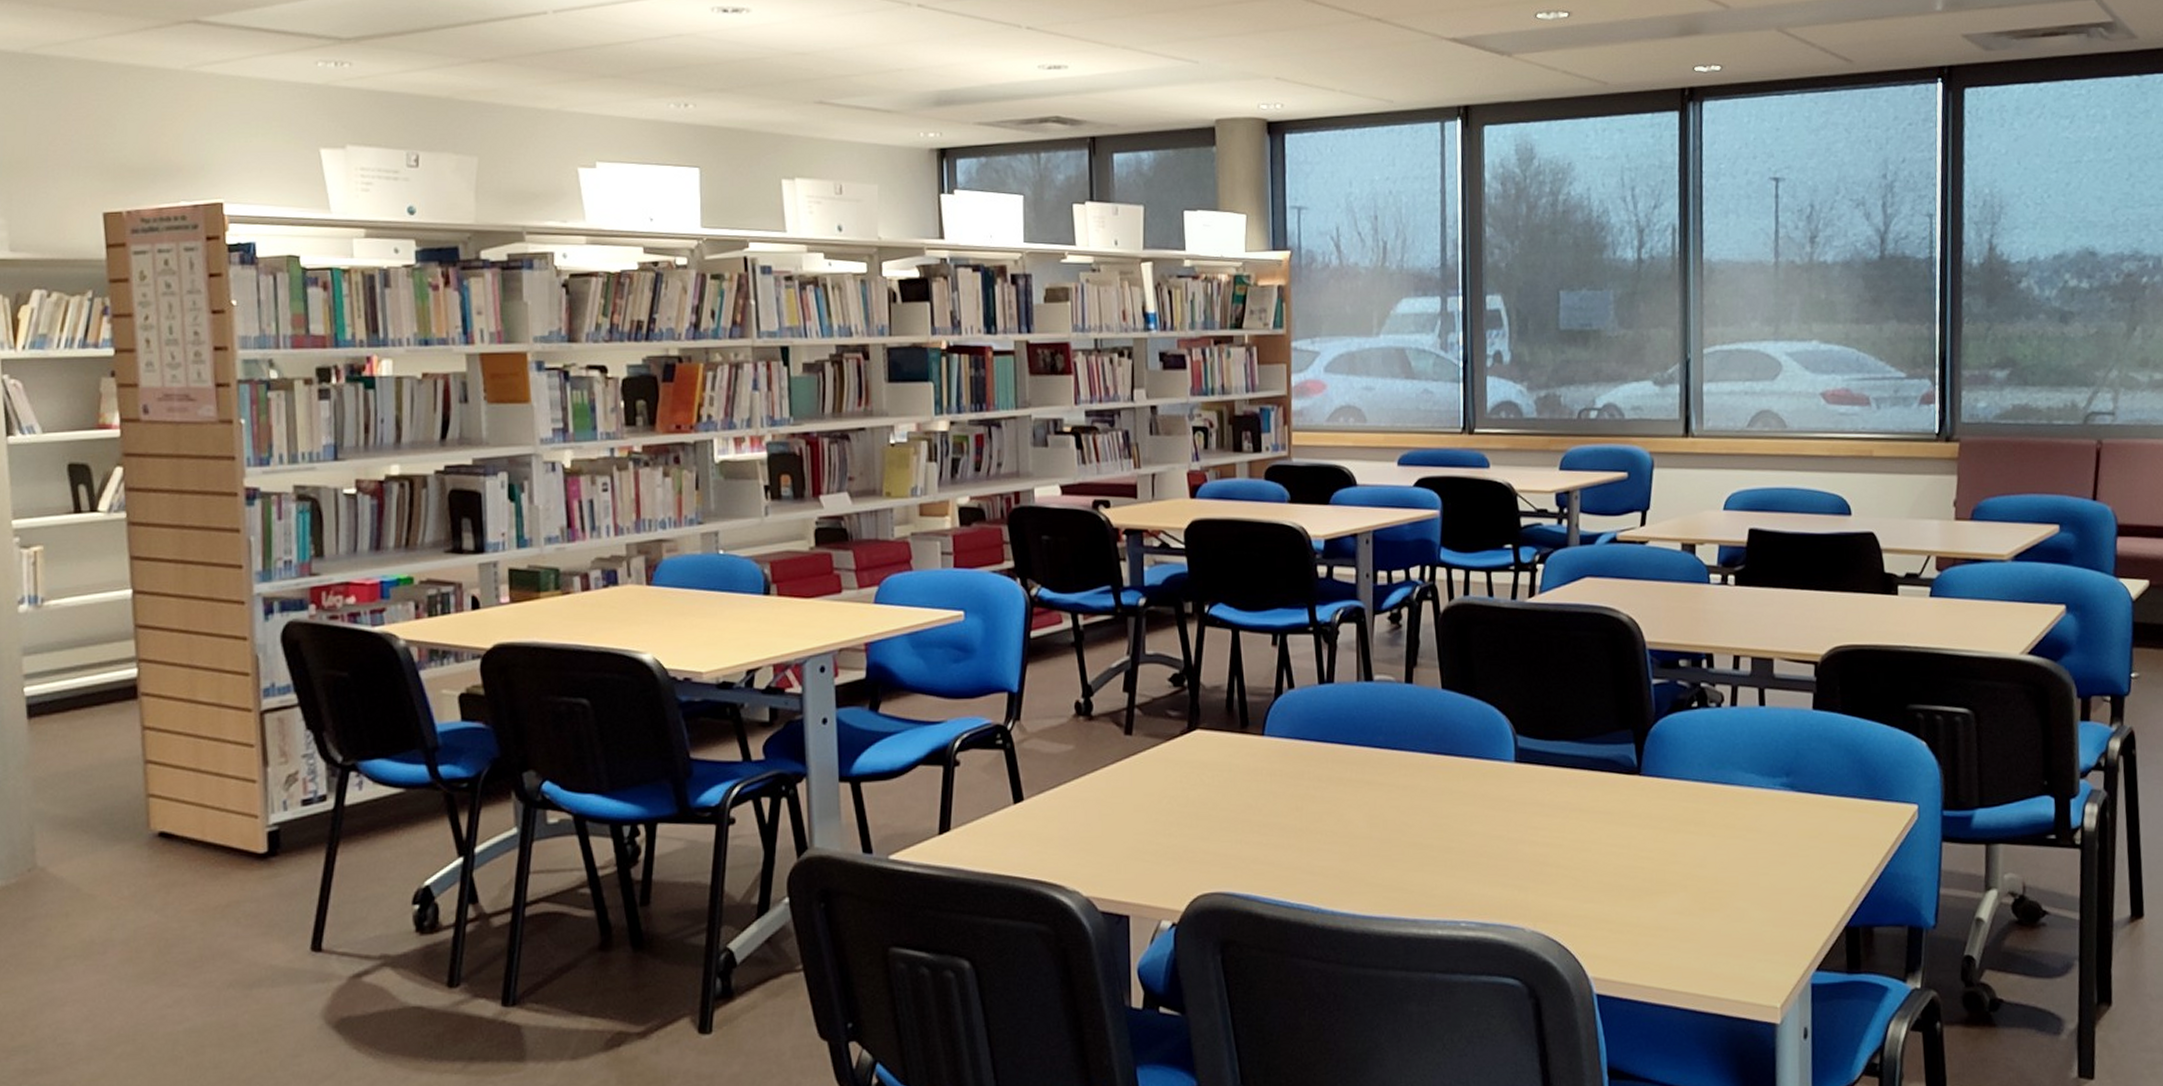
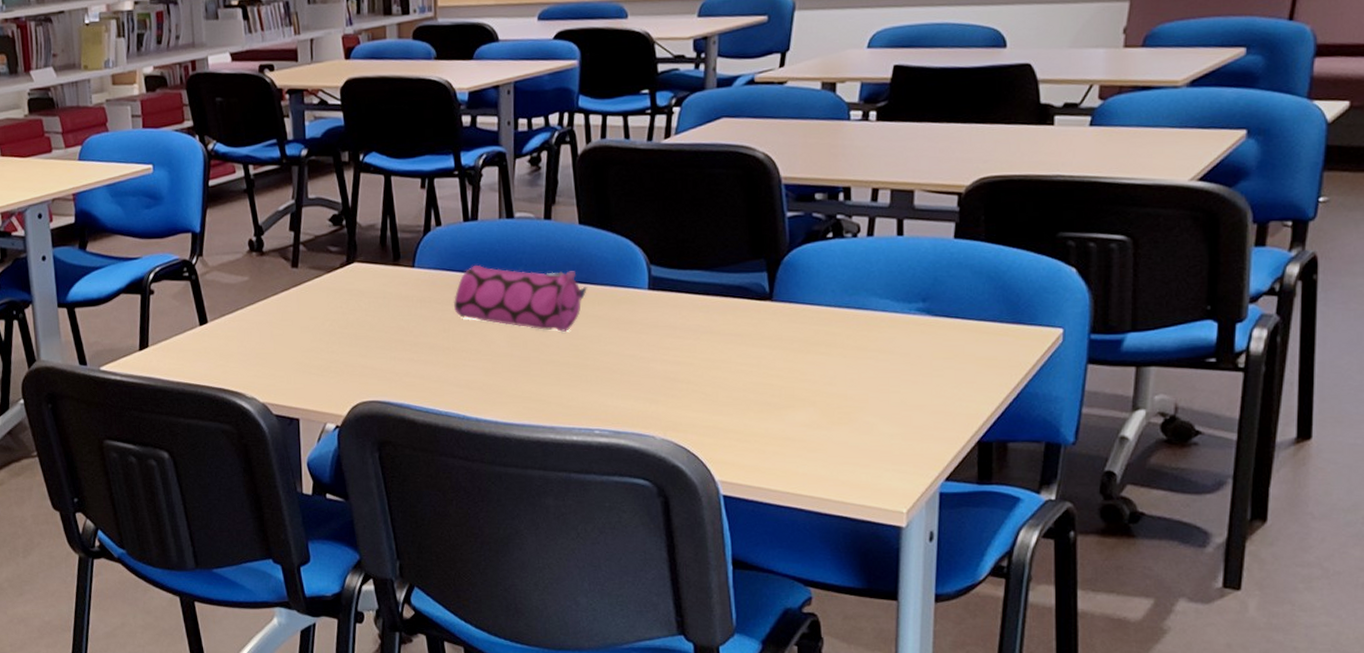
pencil case: none [1308,734,1451,810] -> present [454,265,587,332]

